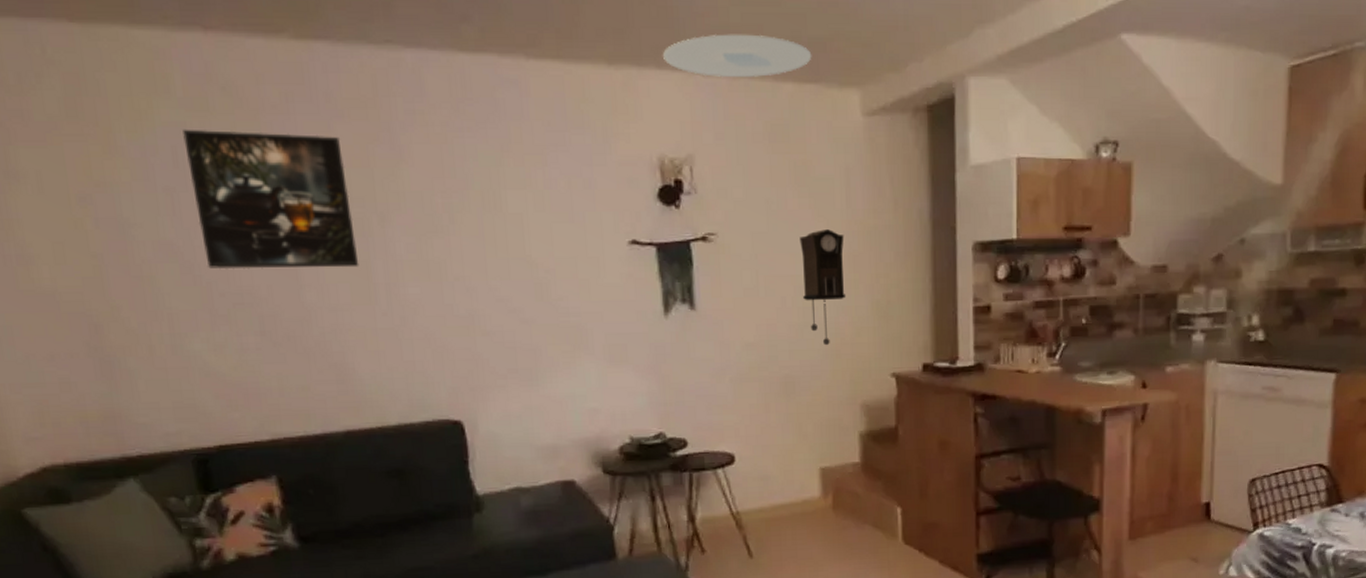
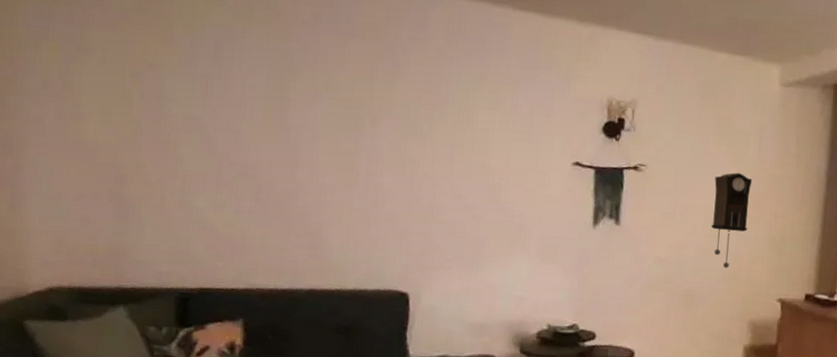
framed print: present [183,129,359,270] -> none [224,30,352,156]
ceiling light: present [662,34,812,78] -> none [623,9,745,46]

